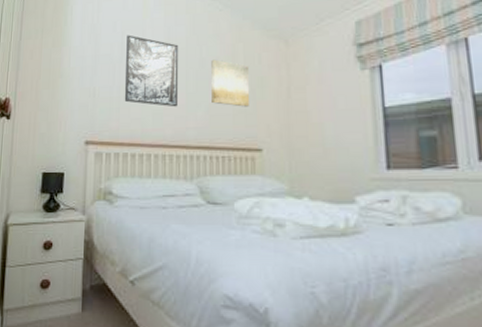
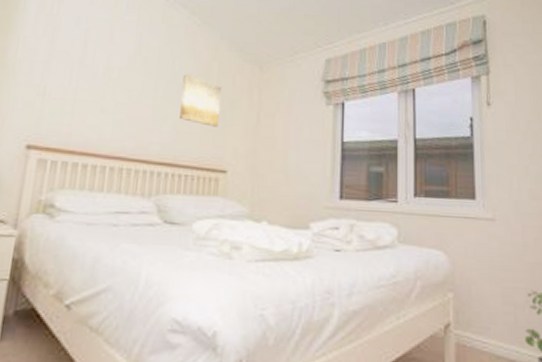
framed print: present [124,34,179,107] -> none [80,33,150,119]

